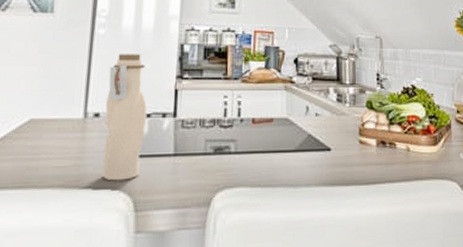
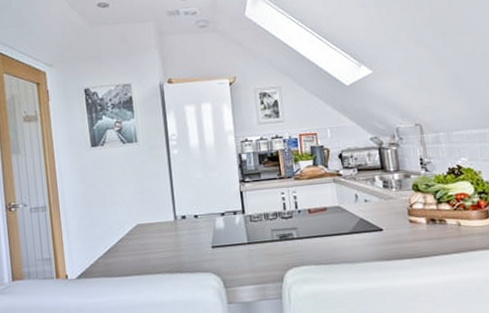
water bottle: present [102,54,147,181] -> none [186,166,223,266]

